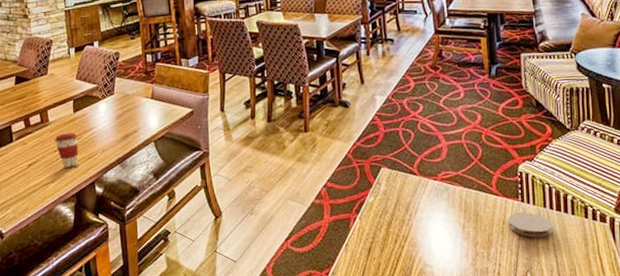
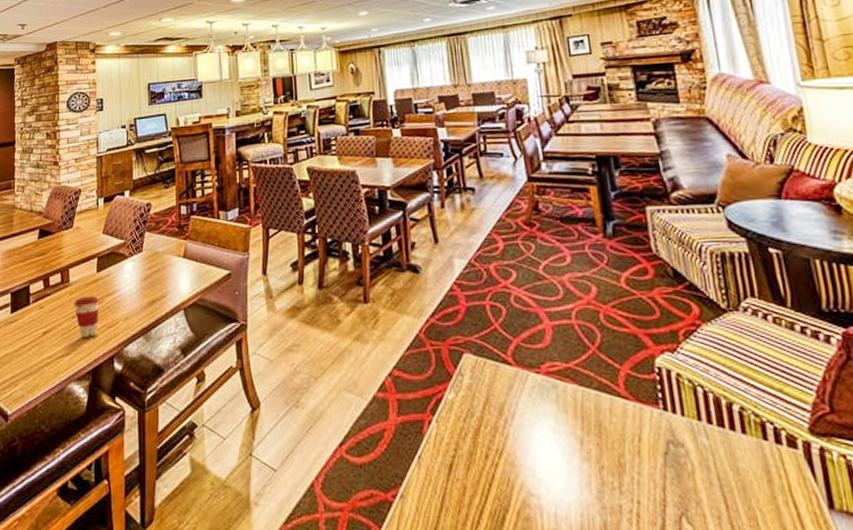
coaster: present [508,212,554,238] -> none [645,426,716,465]

